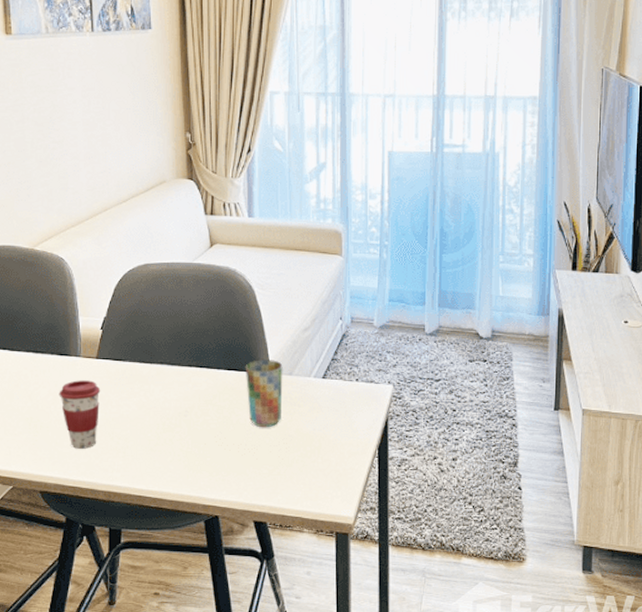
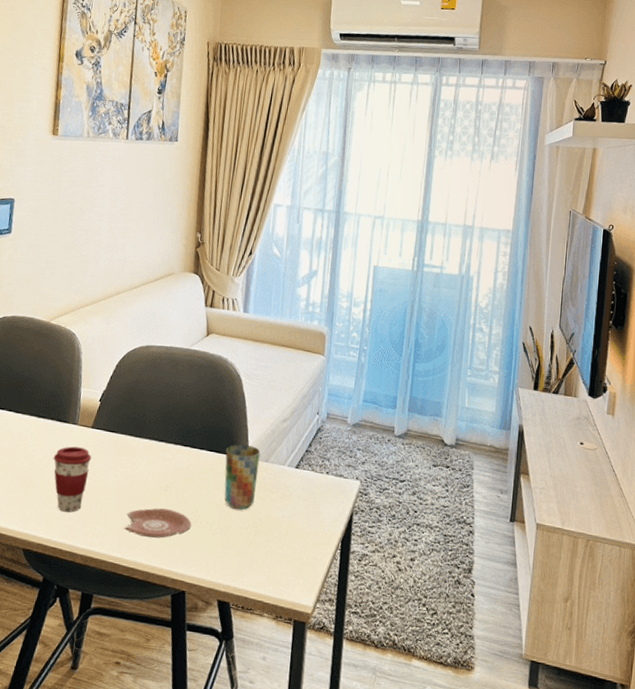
dish: none [145,435,217,465] -> present [124,508,192,538]

